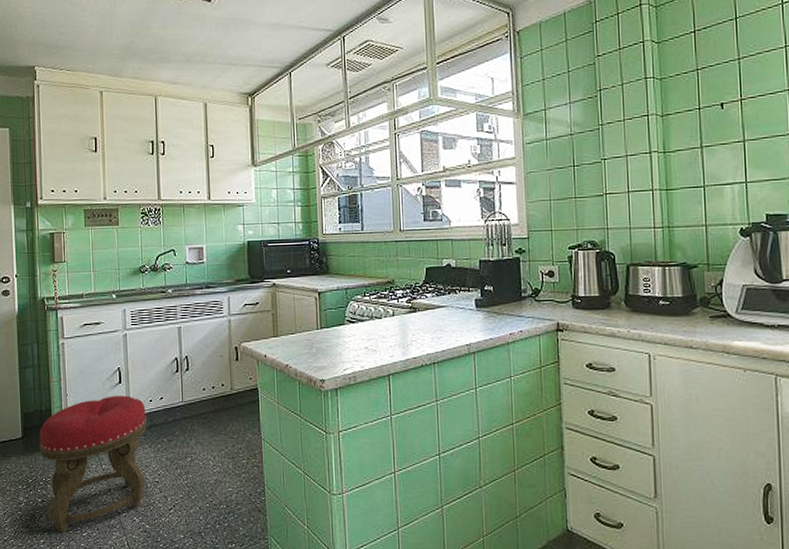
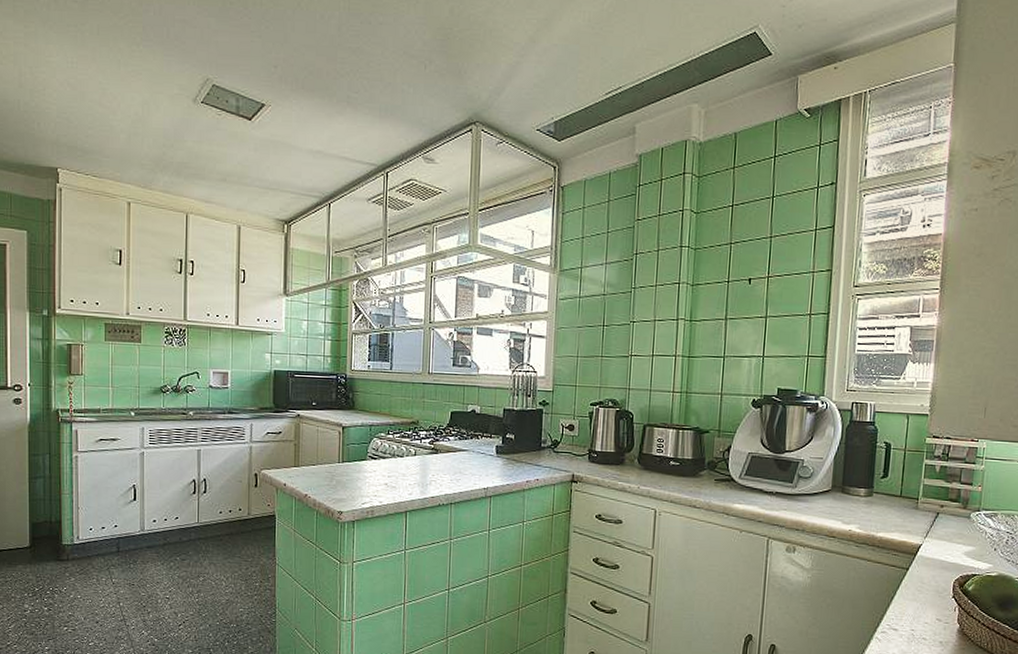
stool: present [39,395,147,533] -> none [48,512,160,641]

